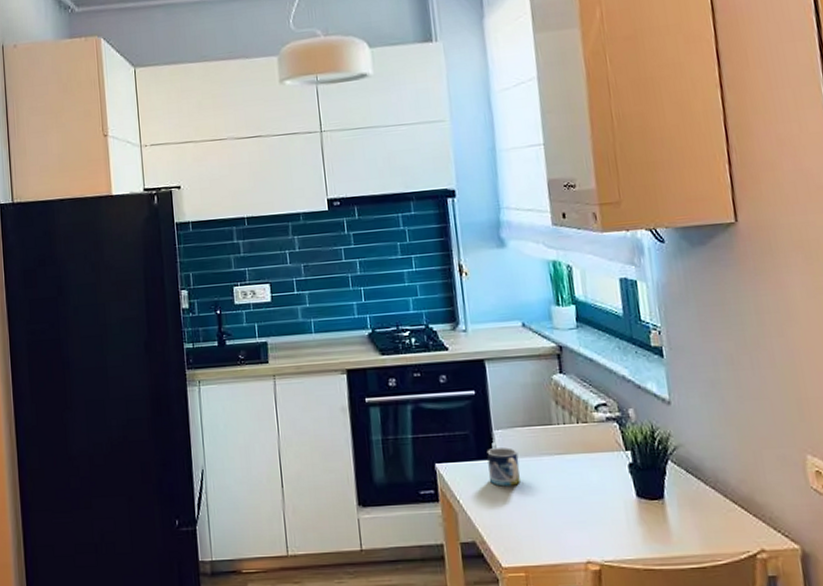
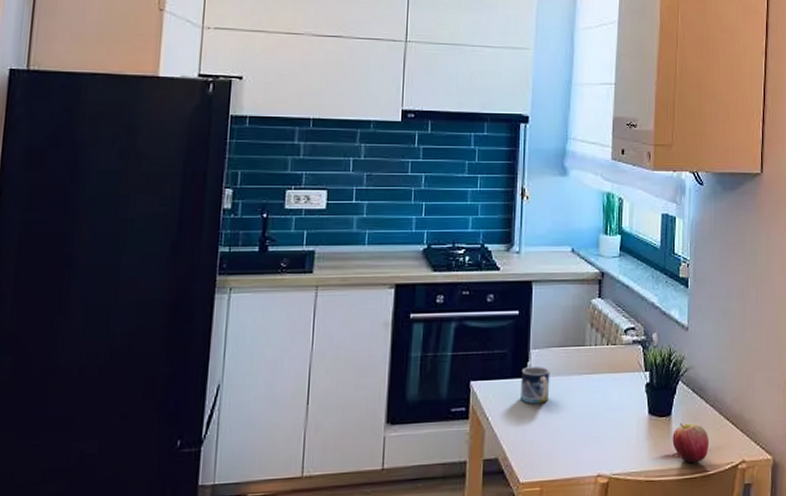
apple: none [669,506,717,552] -> present [672,422,710,463]

